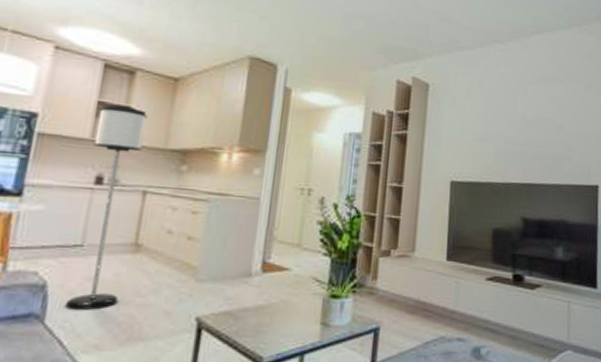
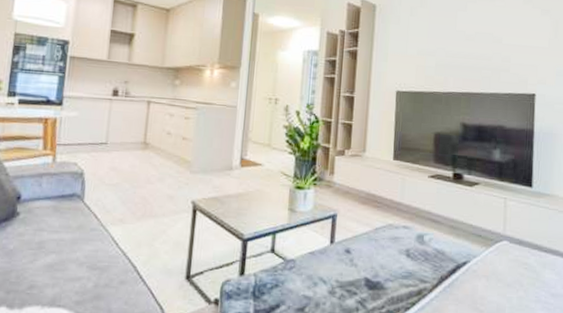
floor lamp: present [64,104,148,310] -> none [97,32,148,193]

